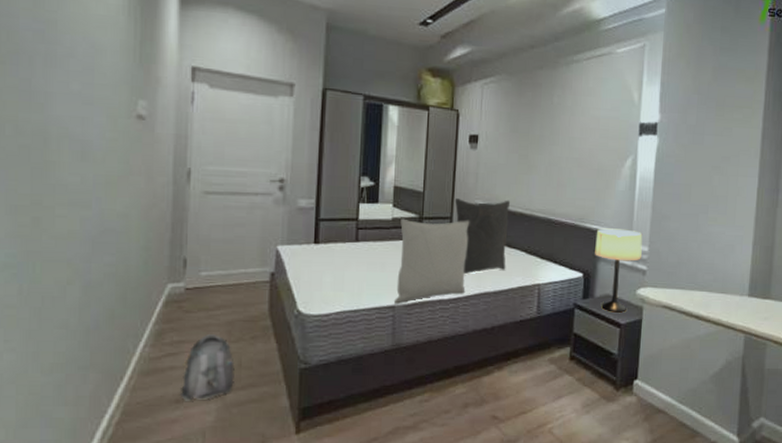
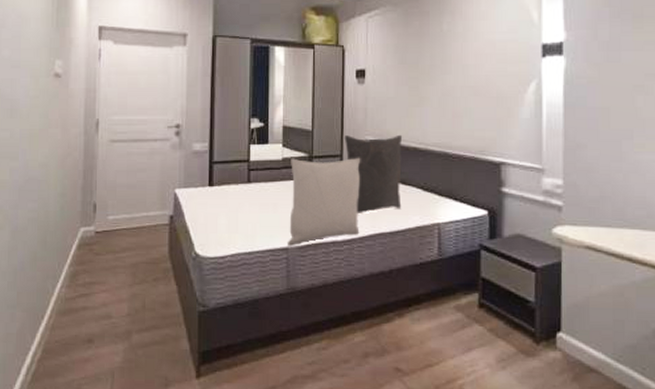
backpack: present [181,333,235,401] -> none [92,275,139,341]
table lamp: present [595,228,643,313] -> none [500,160,555,254]

